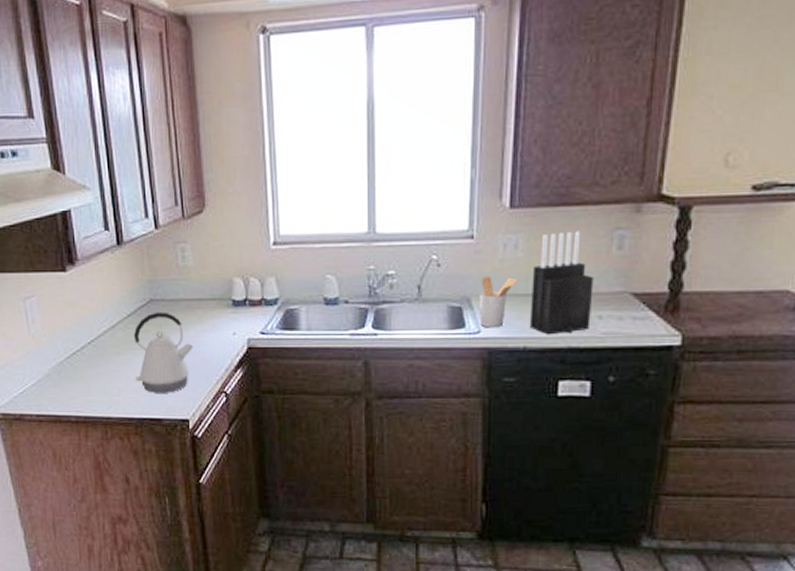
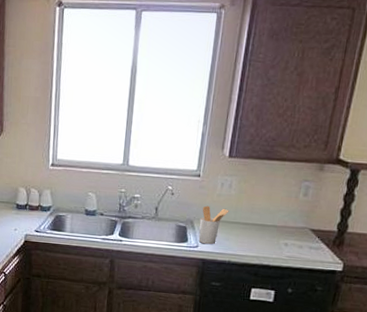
knife block: present [529,231,594,335] -> none [234,179,285,254]

